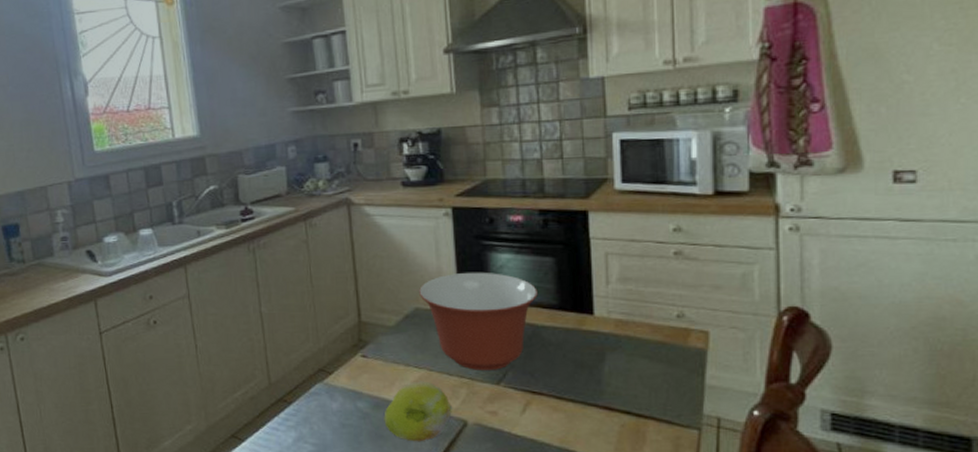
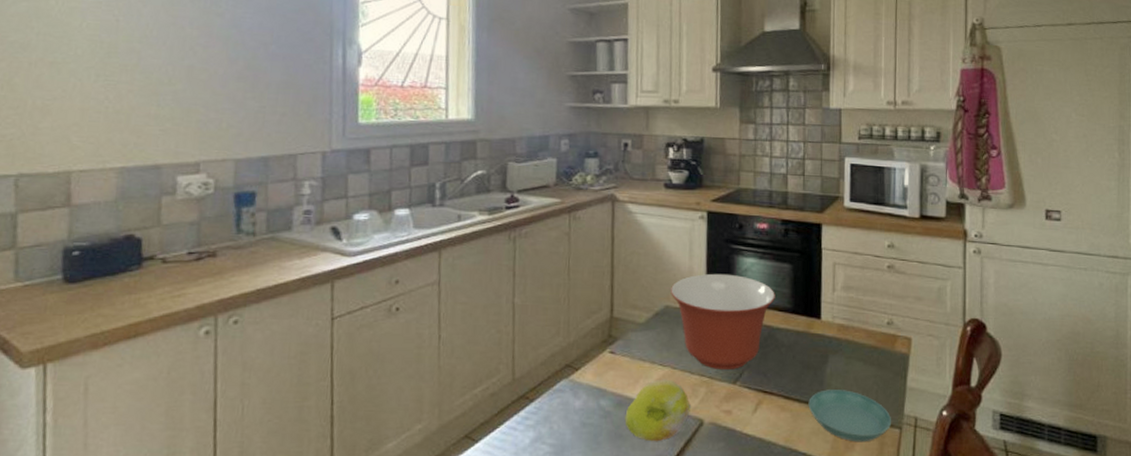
saucer: none [585,389,688,444] -> present [808,389,892,442]

